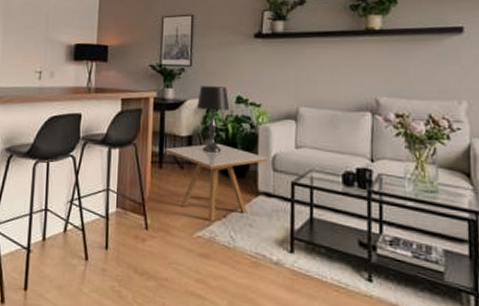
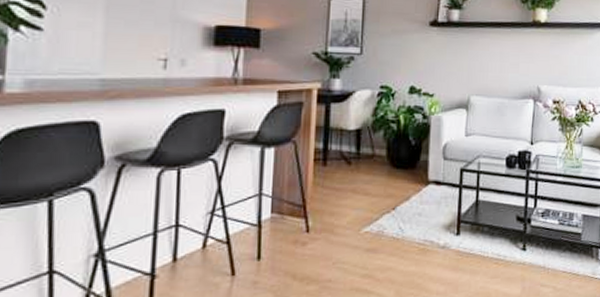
side table: present [165,143,267,222] -> none [330,135,438,216]
table lamp: present [197,86,230,153] -> none [367,76,403,145]

